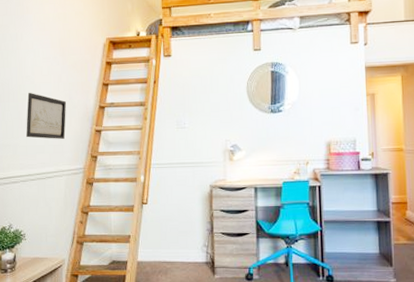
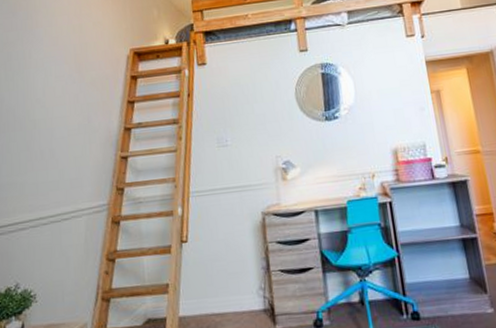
wall art: present [26,92,67,140] -> none [36,117,85,173]

